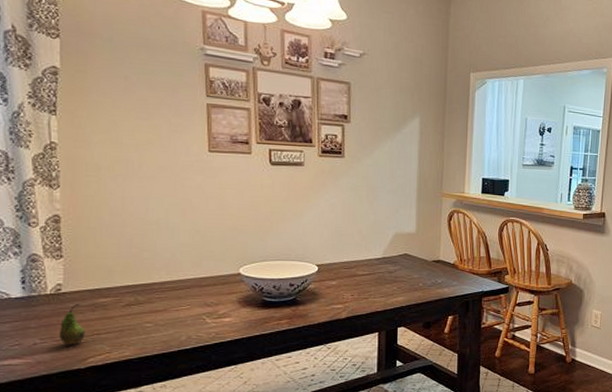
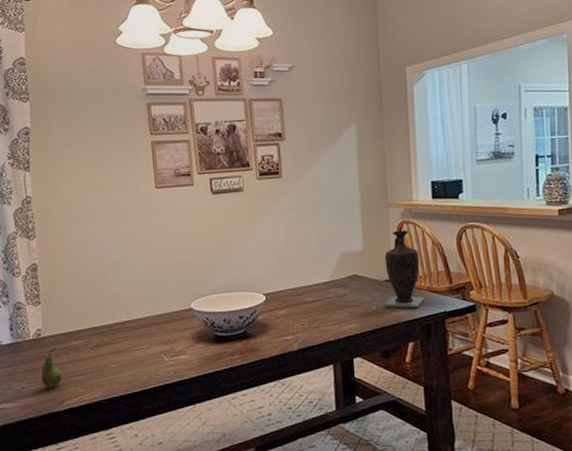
vase: none [430,218,467,287] -> present [383,230,425,309]

